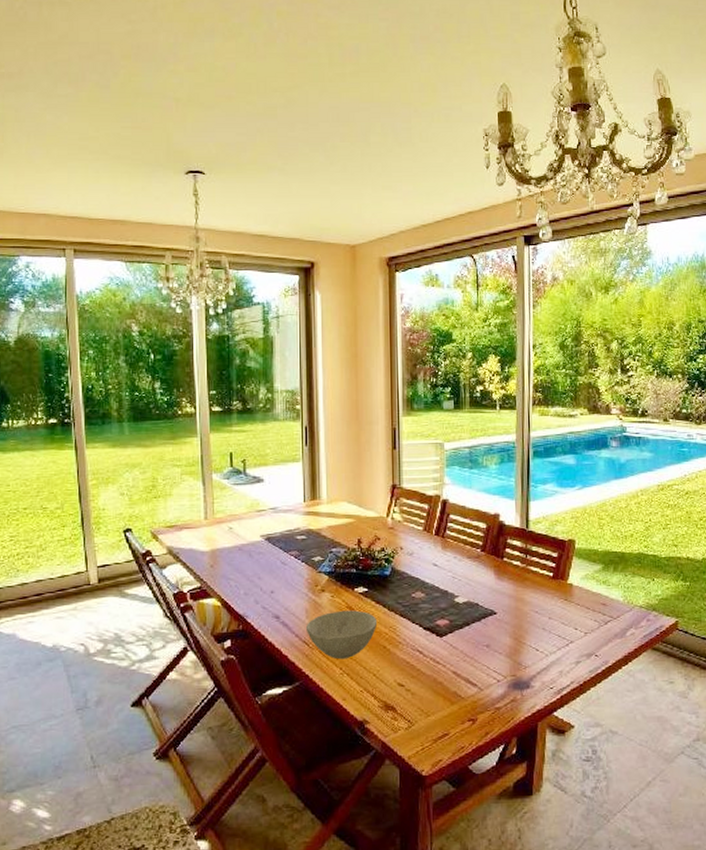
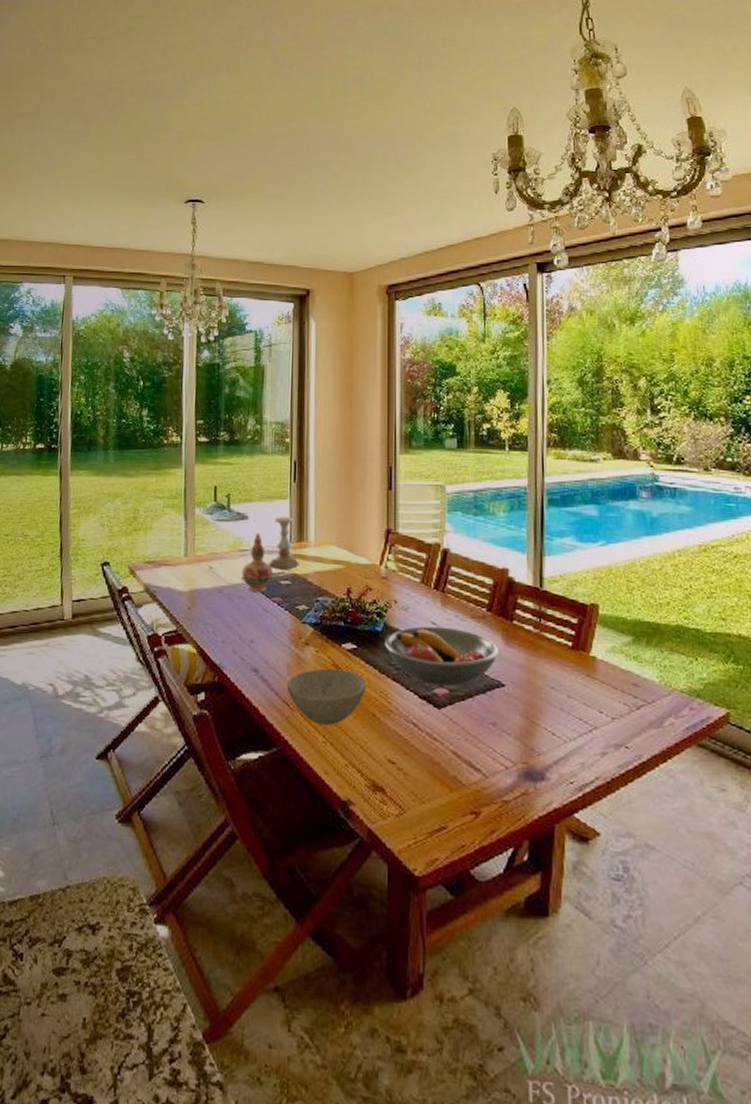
decorative vase: none [260,493,289,547] -> present [242,532,273,592]
candle holder: none [285,478,313,526] -> present [269,517,299,570]
fruit bowl: none [392,567,491,618] -> present [384,626,498,686]

